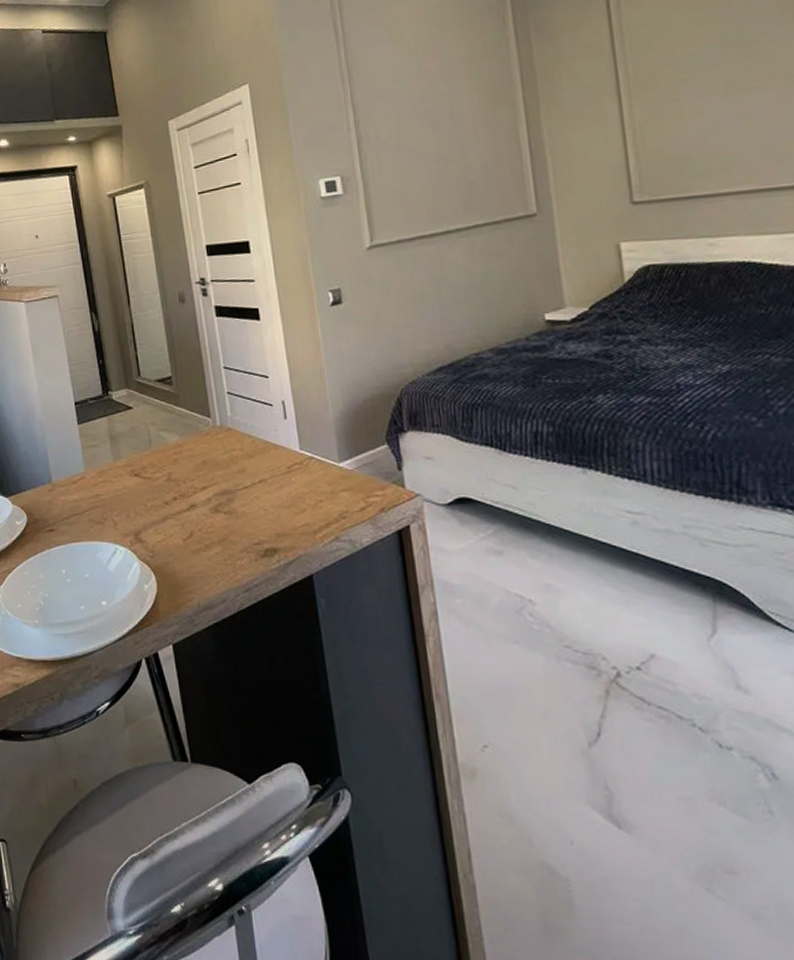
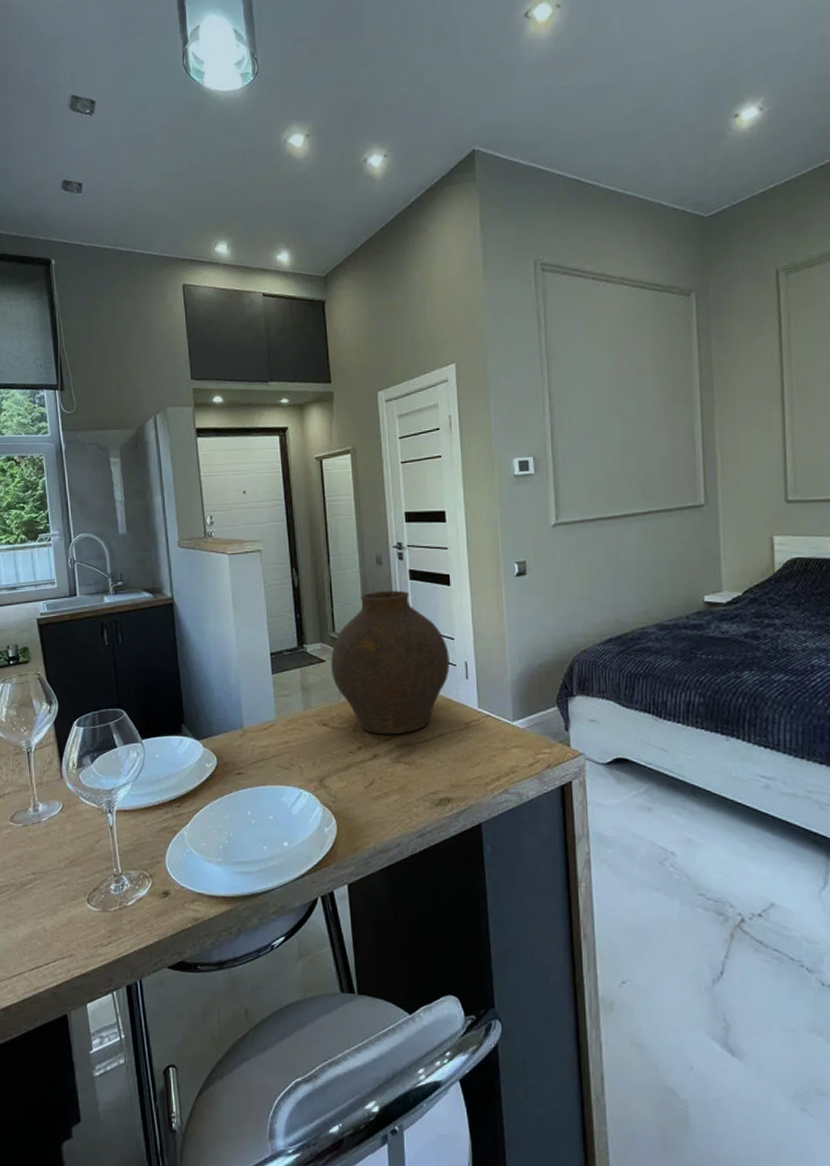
vase: none [138,328,266,483] -> present [331,590,450,735]

